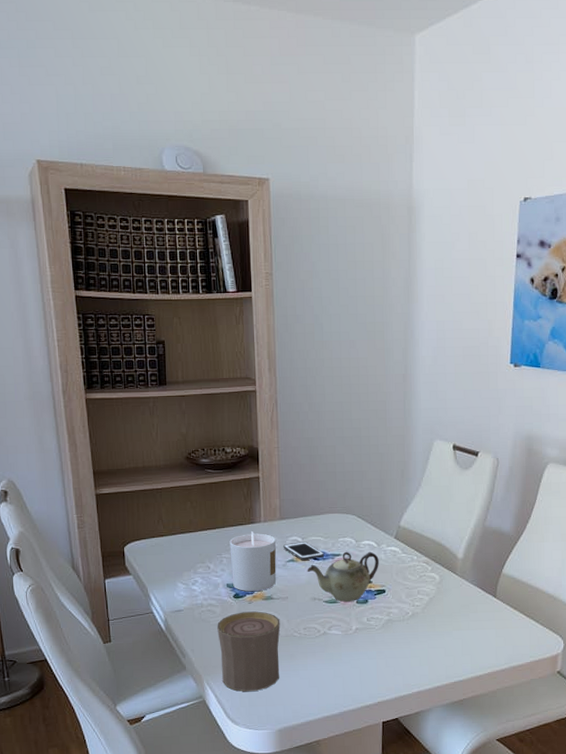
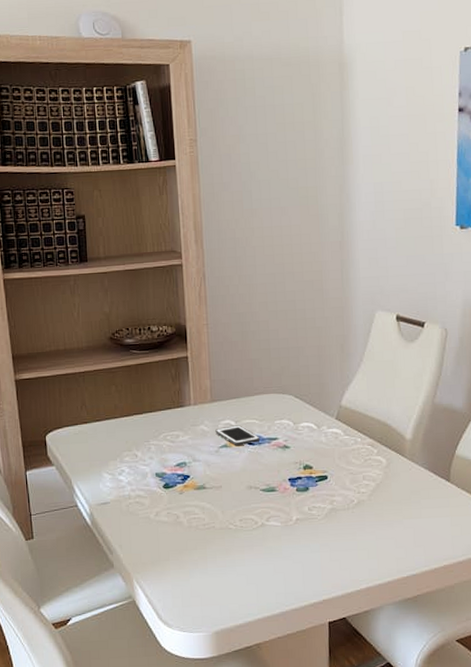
cup: present [217,611,280,691] -> none [146,502,215,590]
candle: present [229,531,277,592] -> none [157,415,209,481]
teapot: present [307,551,379,602] -> none [241,434,320,490]

